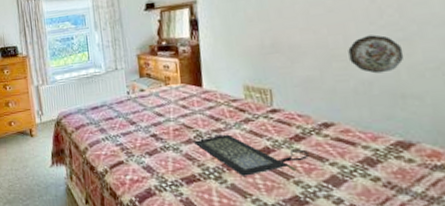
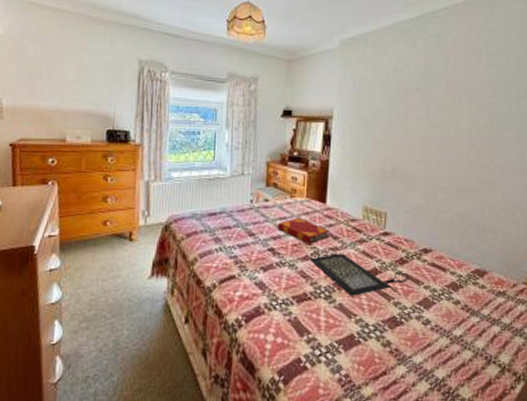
hardback book: none [156,103,211,128] -> present [277,218,331,244]
decorative plate: present [348,35,404,74] -> none [450,174,489,208]

